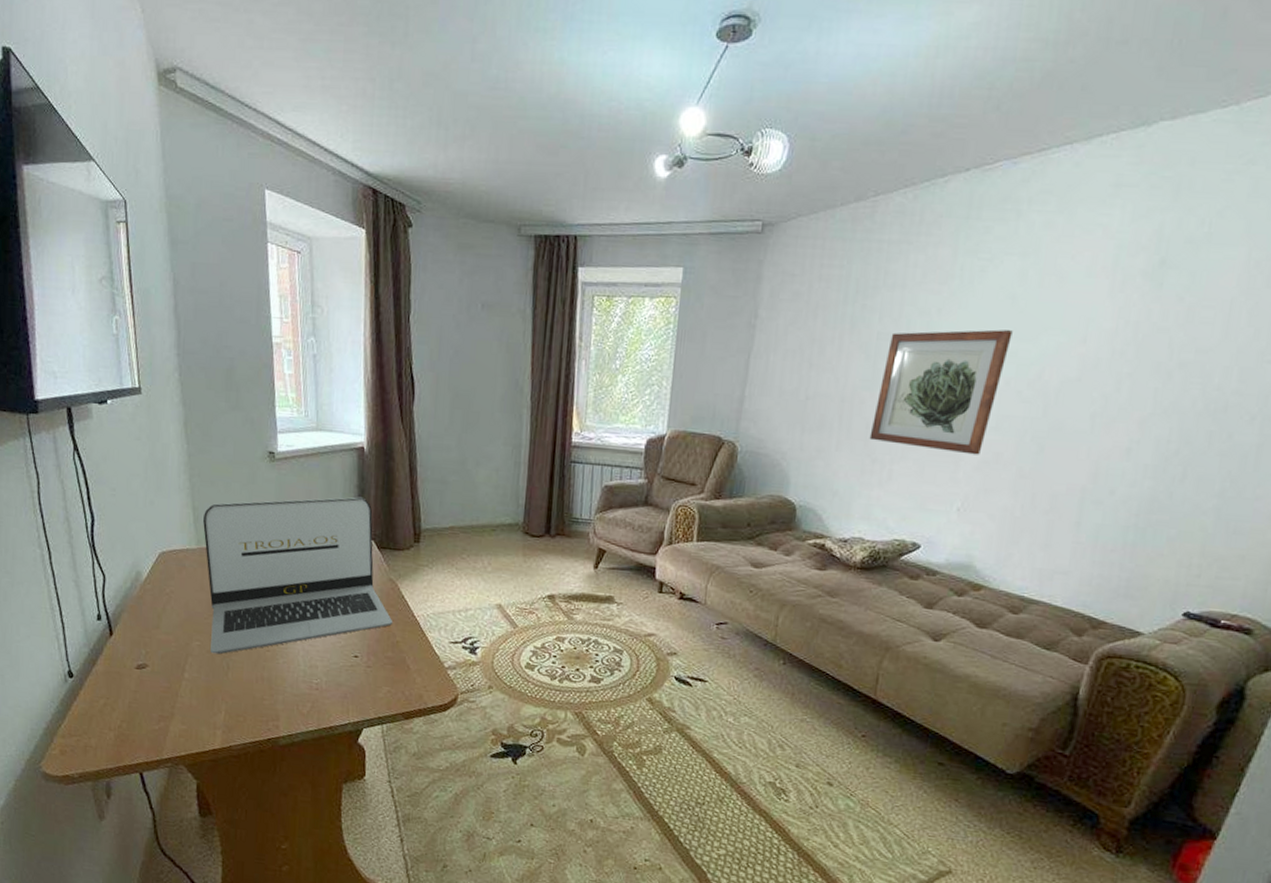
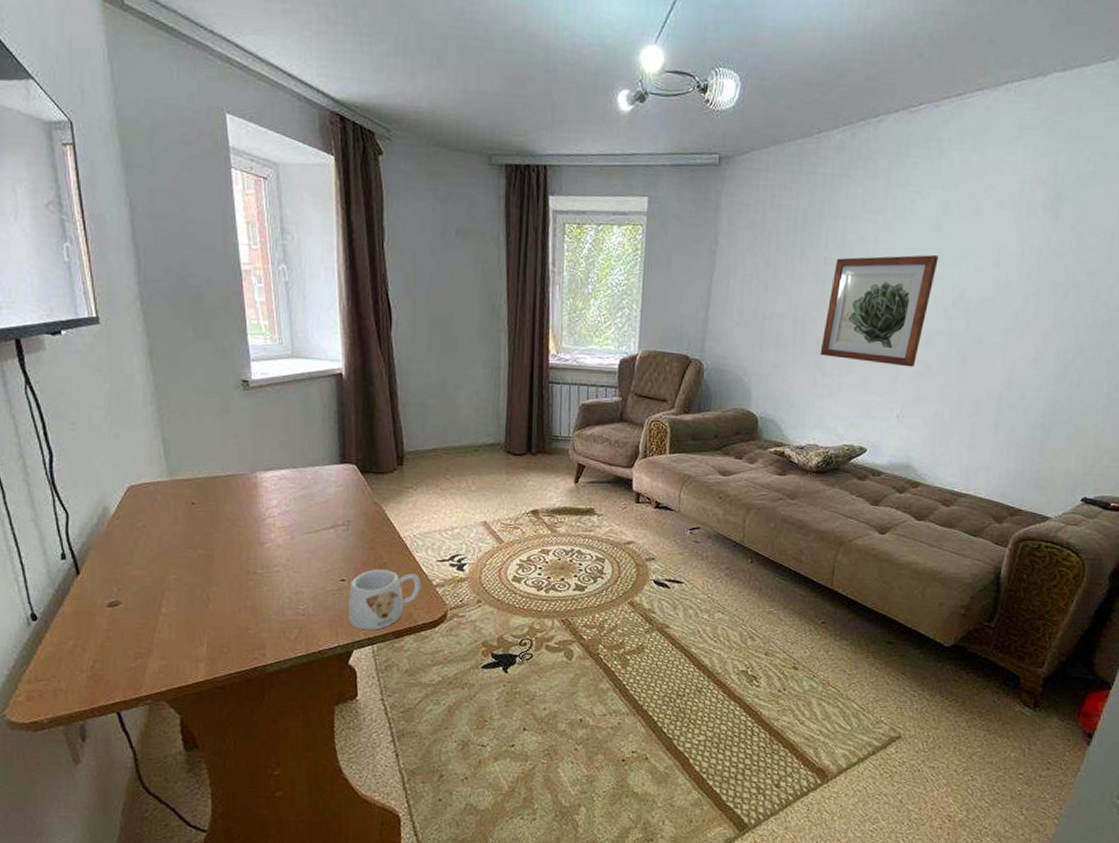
laptop: present [203,497,393,655] -> none [175,422,380,587]
mug: none [359,647,433,710] -> present [347,569,422,631]

